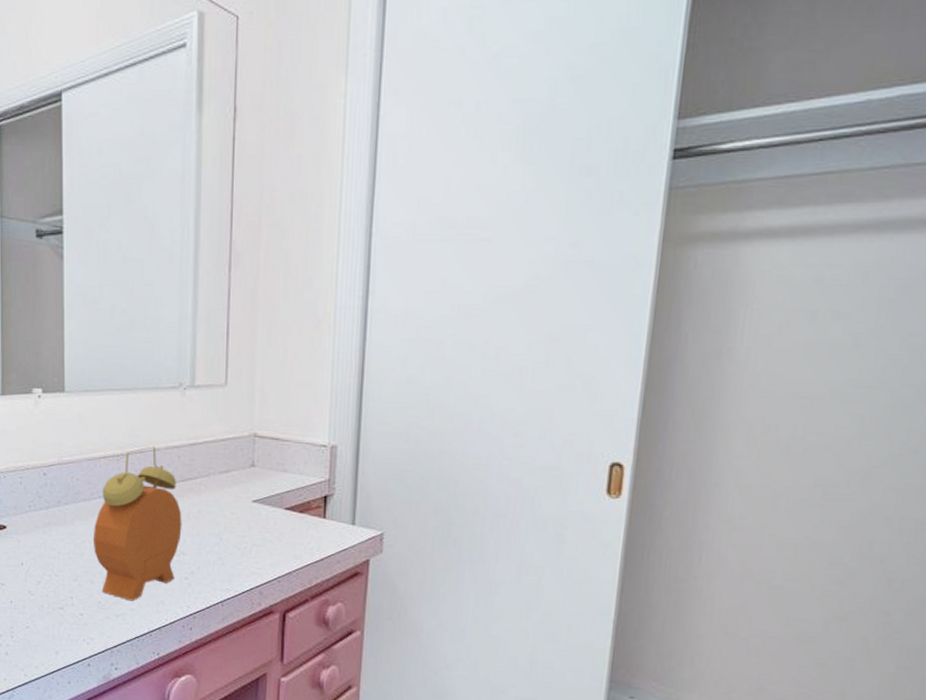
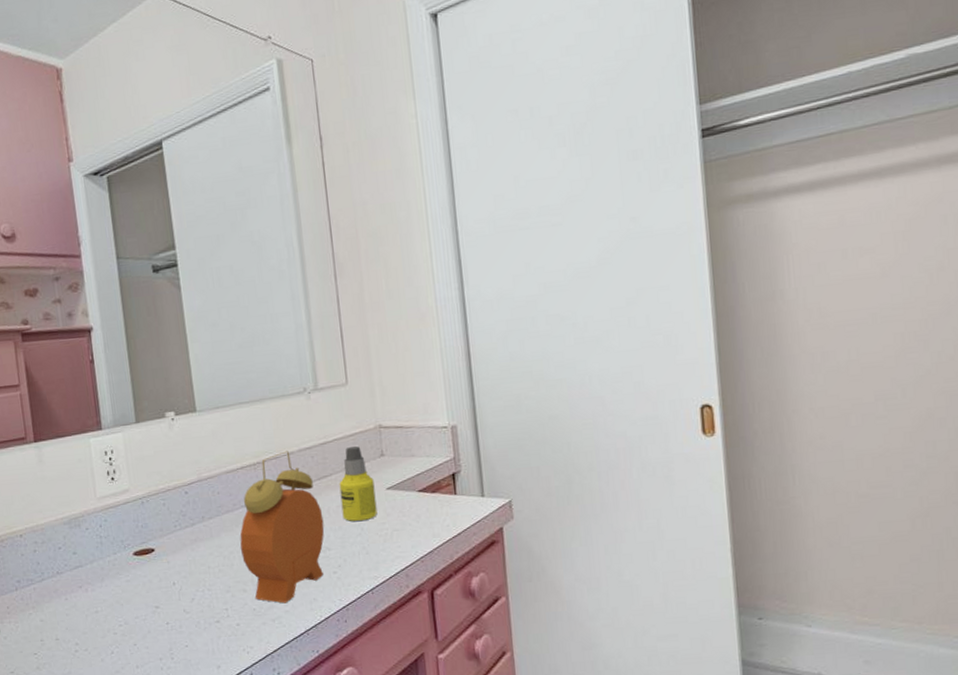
bottle: none [202,452,240,531] -> present [339,446,378,522]

